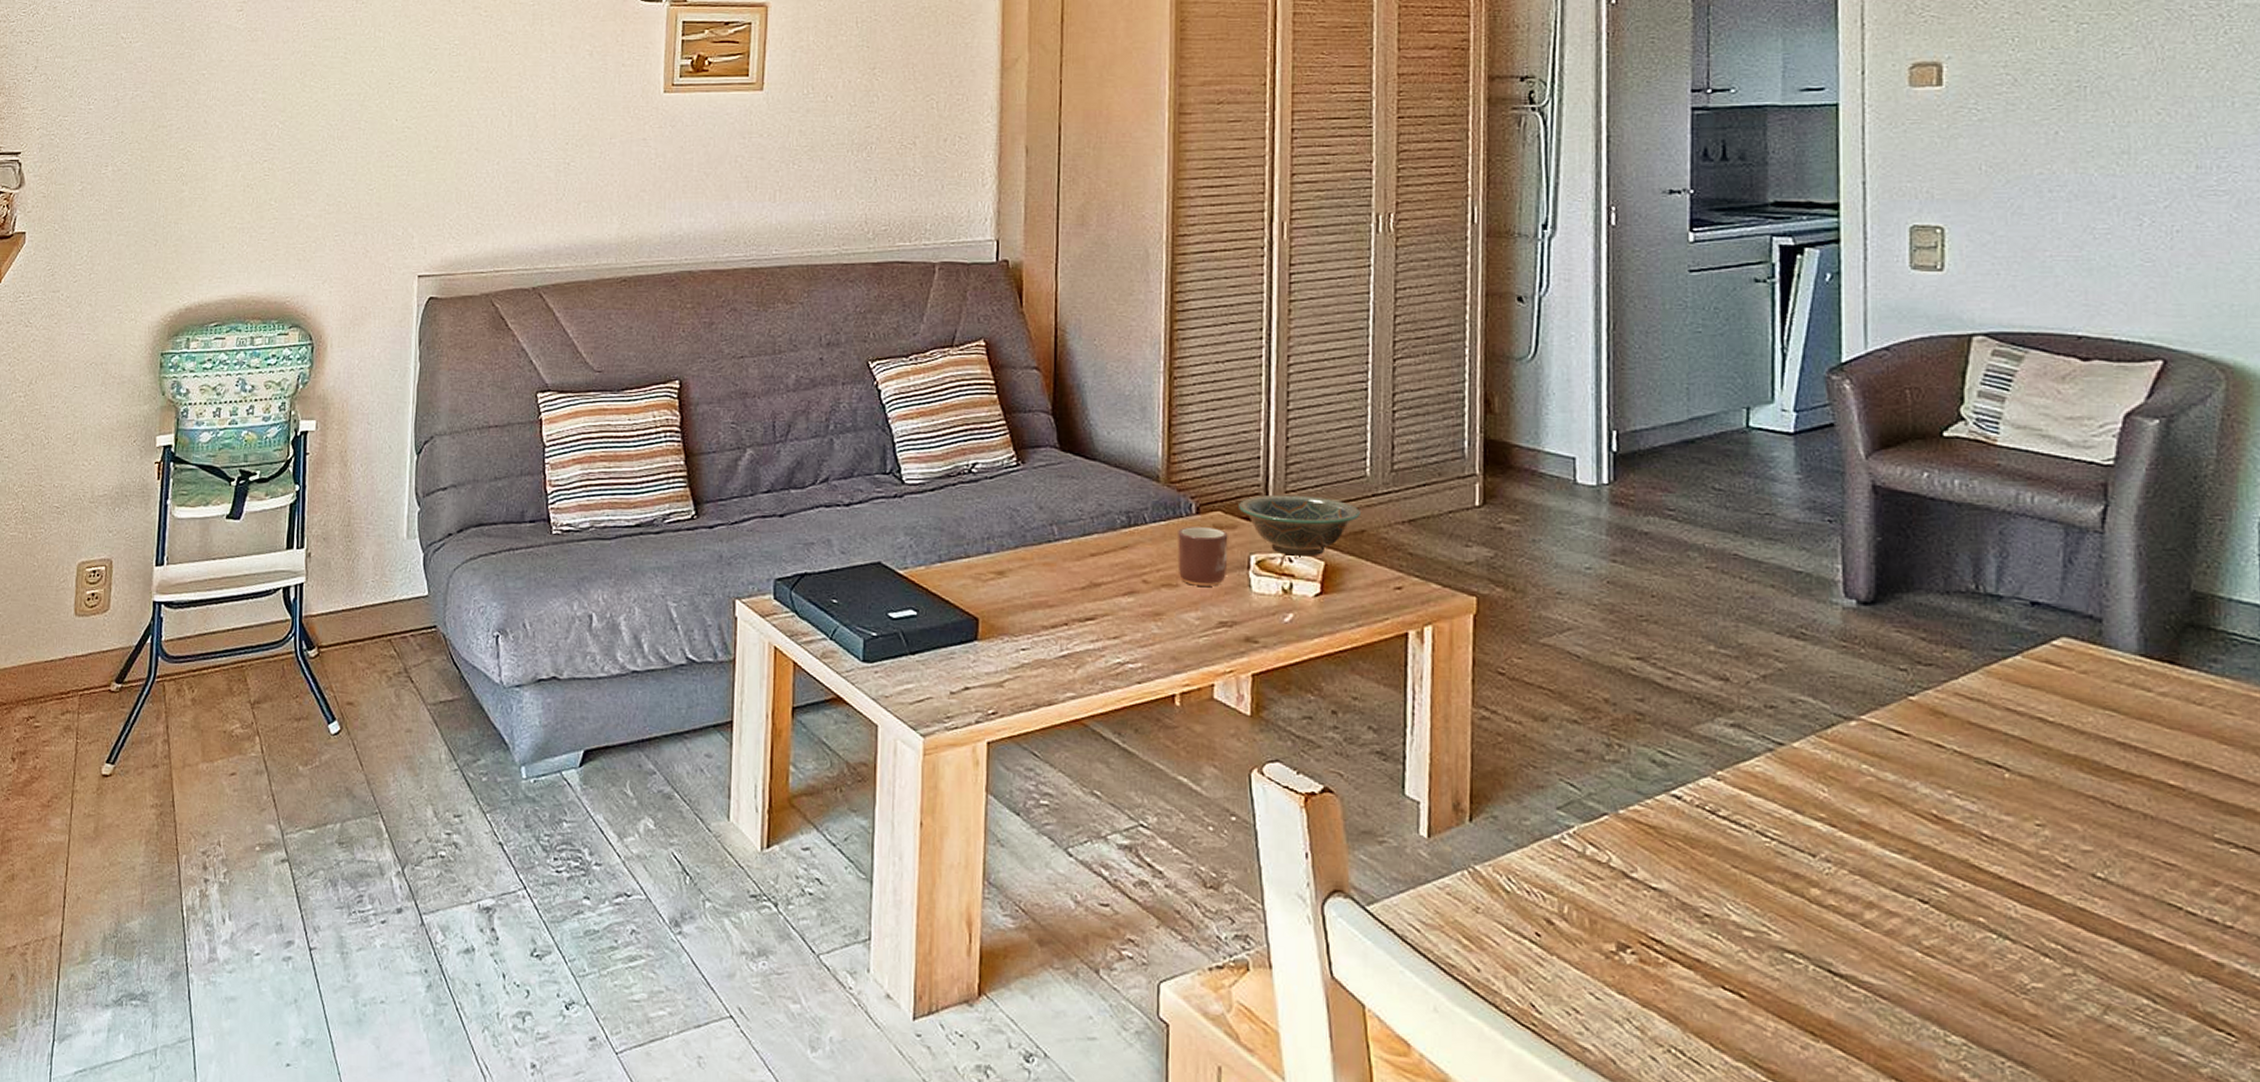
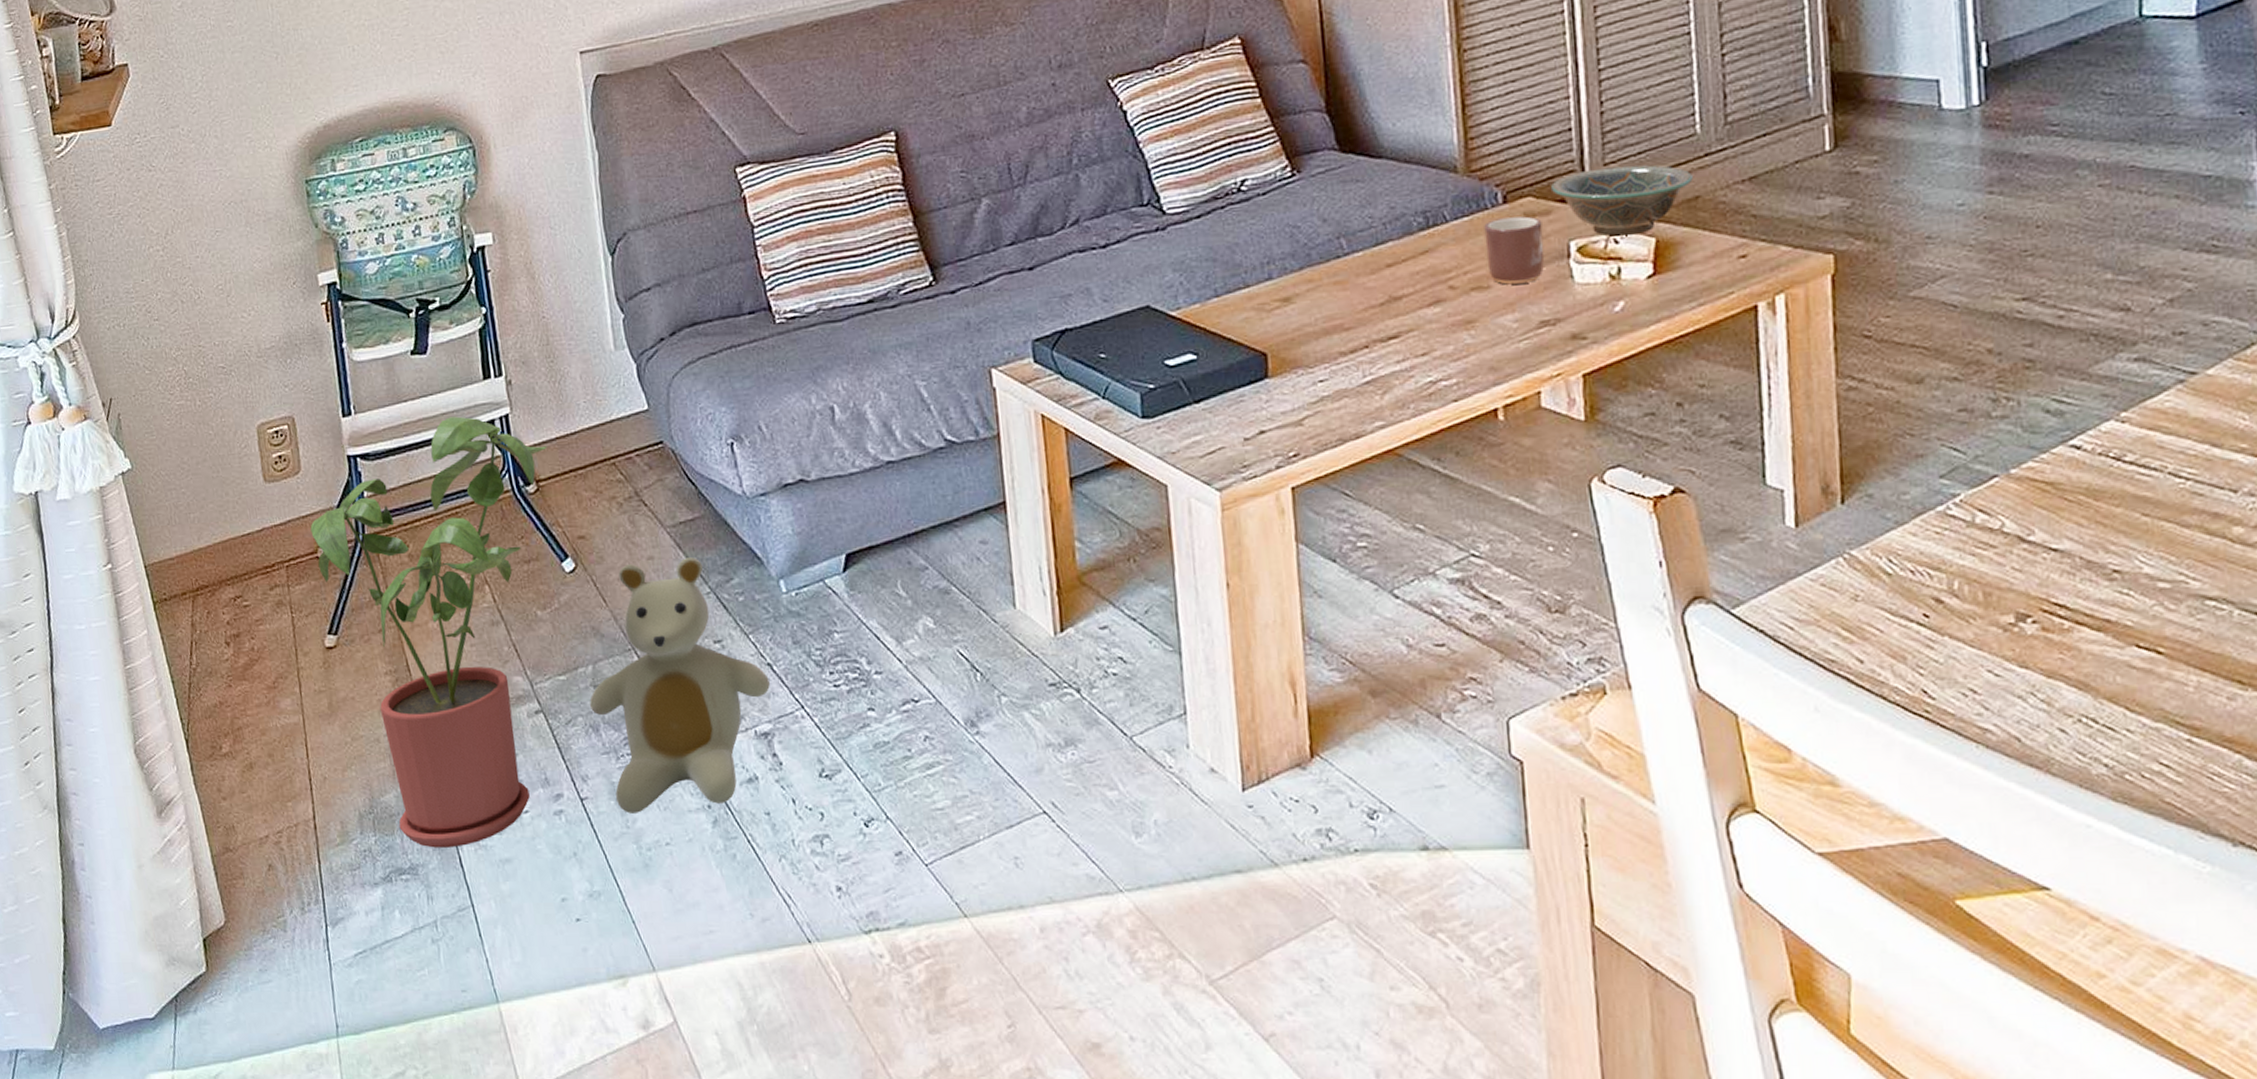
house plant: none [108,579,333,980] -> present [310,416,548,848]
stuffed bear: none [333,734,498,970] -> present [590,557,770,813]

